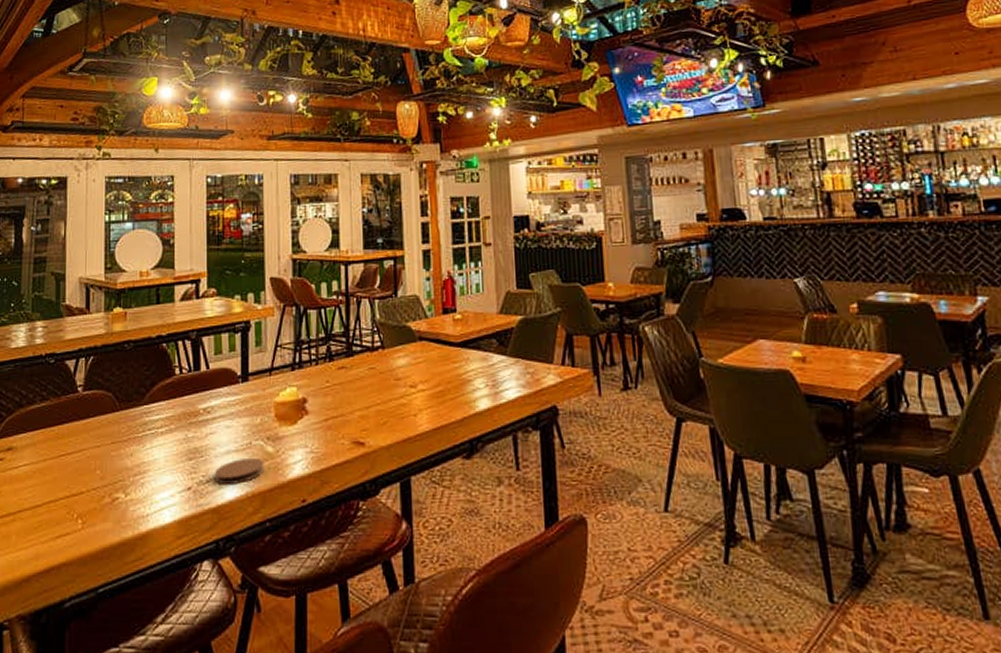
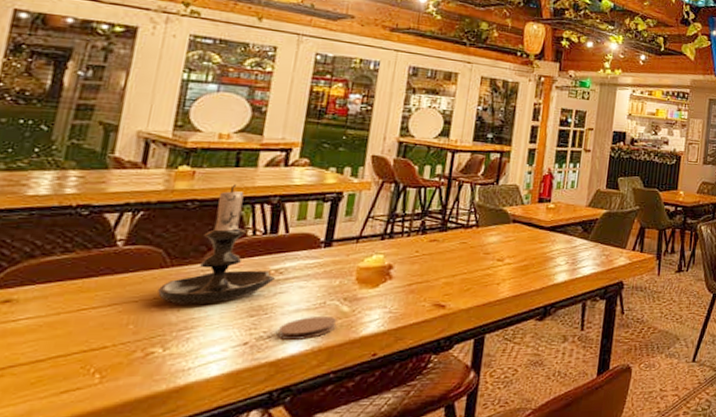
candle holder: none [114,322,204,448] -> present [158,184,275,304]

